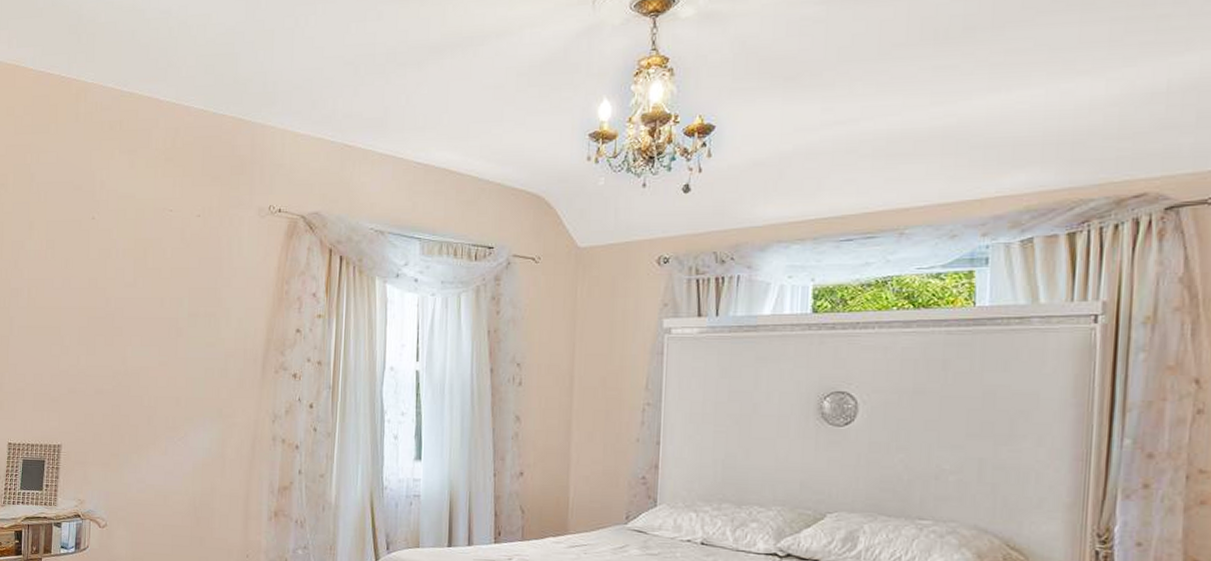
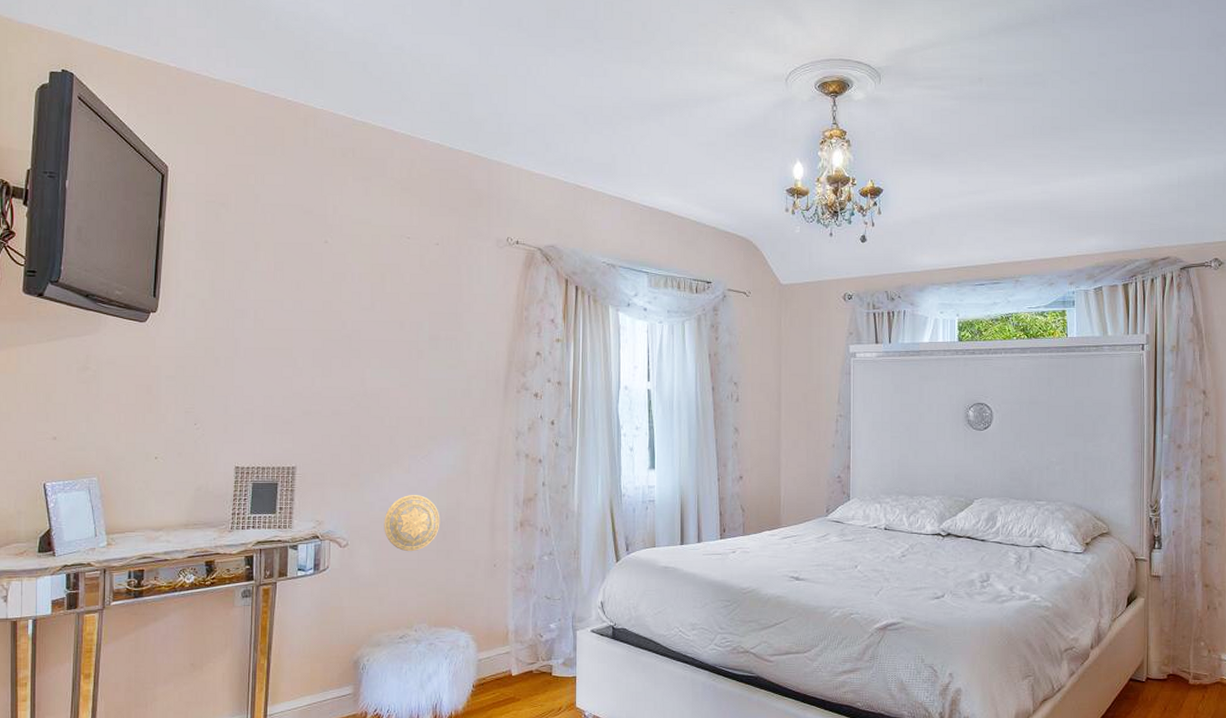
decorative plate: none [140,478,195,536] -> present [384,495,440,552]

